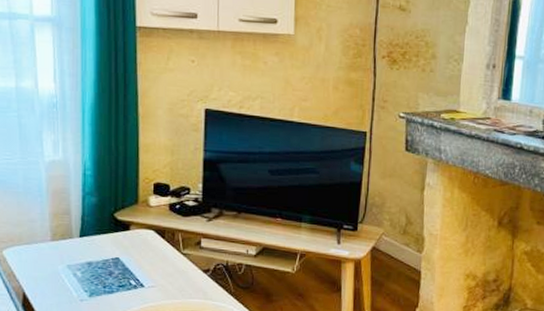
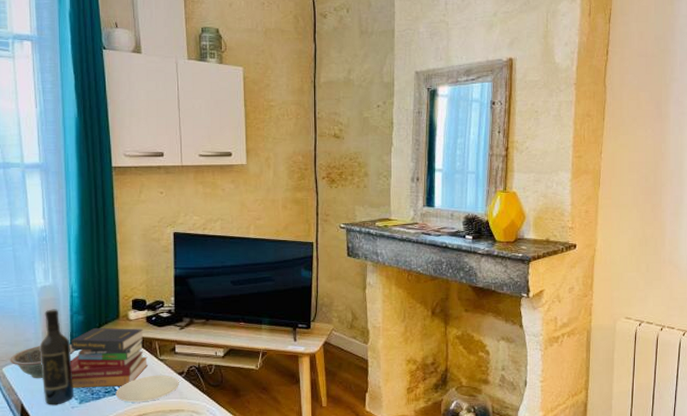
decorative bowl: none [12,228,87,265] -> present [10,344,76,378]
wine bottle: none [46,187,84,296] -> present [39,309,75,404]
books: none [81,212,169,281] -> present [70,327,148,388]
plate: none [130,270,204,301] -> present [115,375,179,403]

